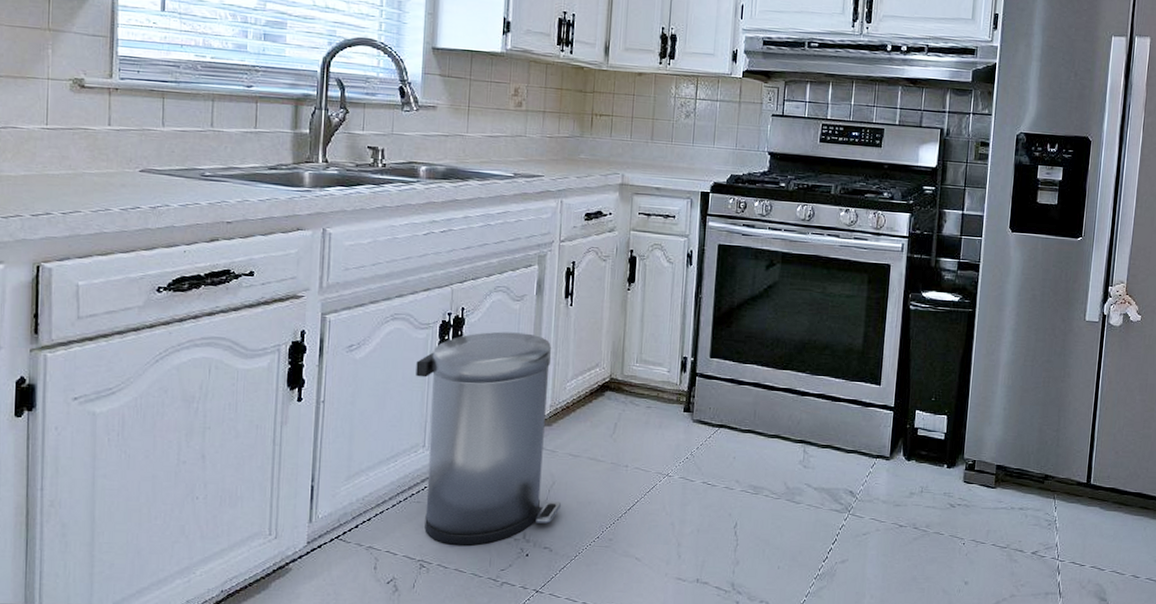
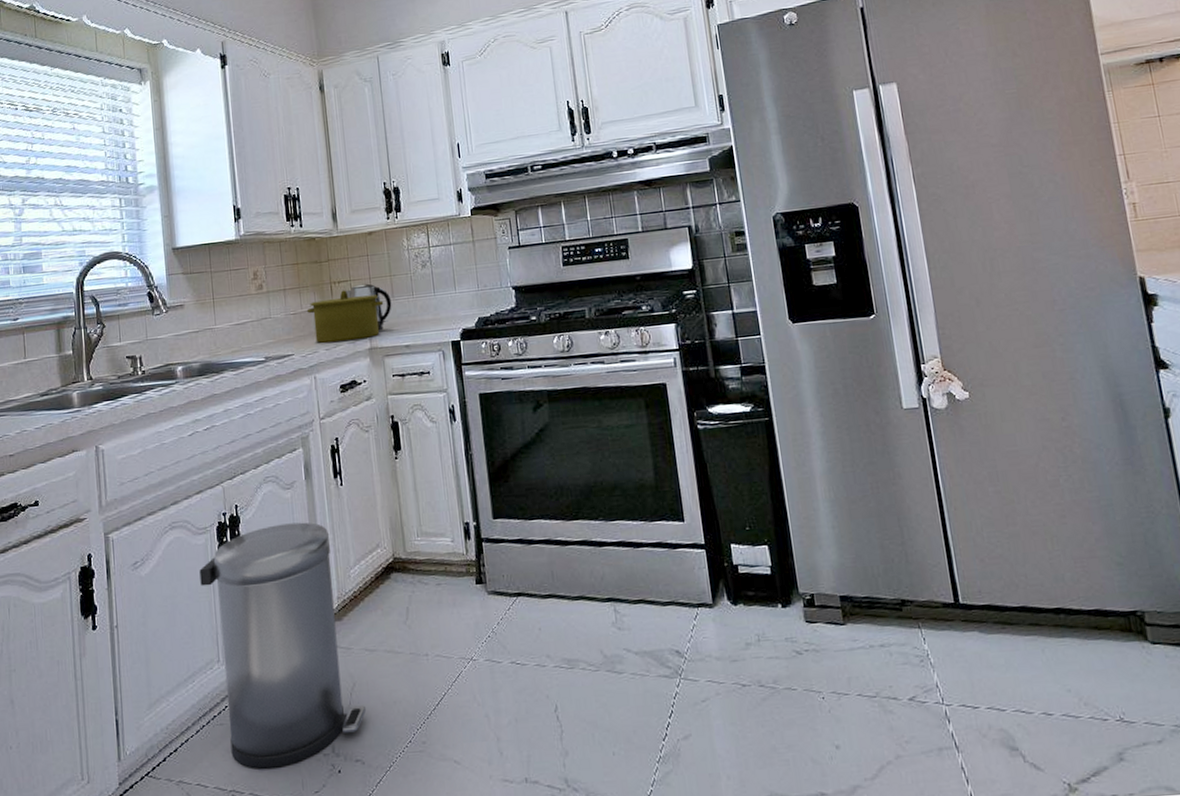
cooking pot: none [563,123,642,174] -> present [306,290,384,343]
kettle: none [606,121,650,169] -> present [345,283,392,331]

